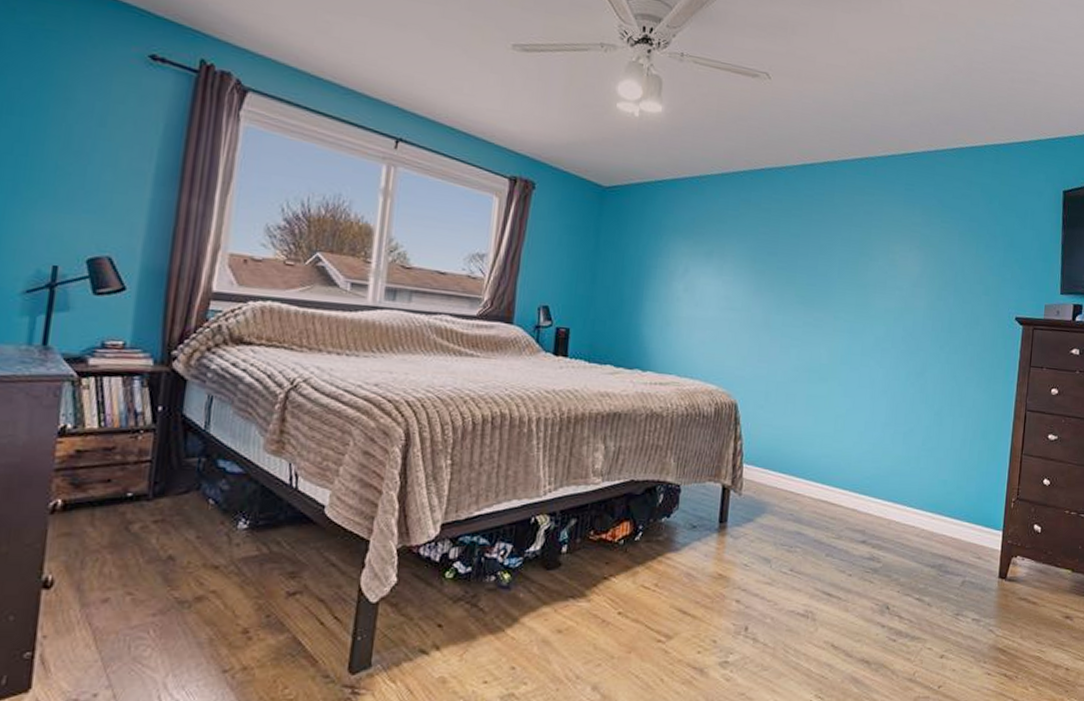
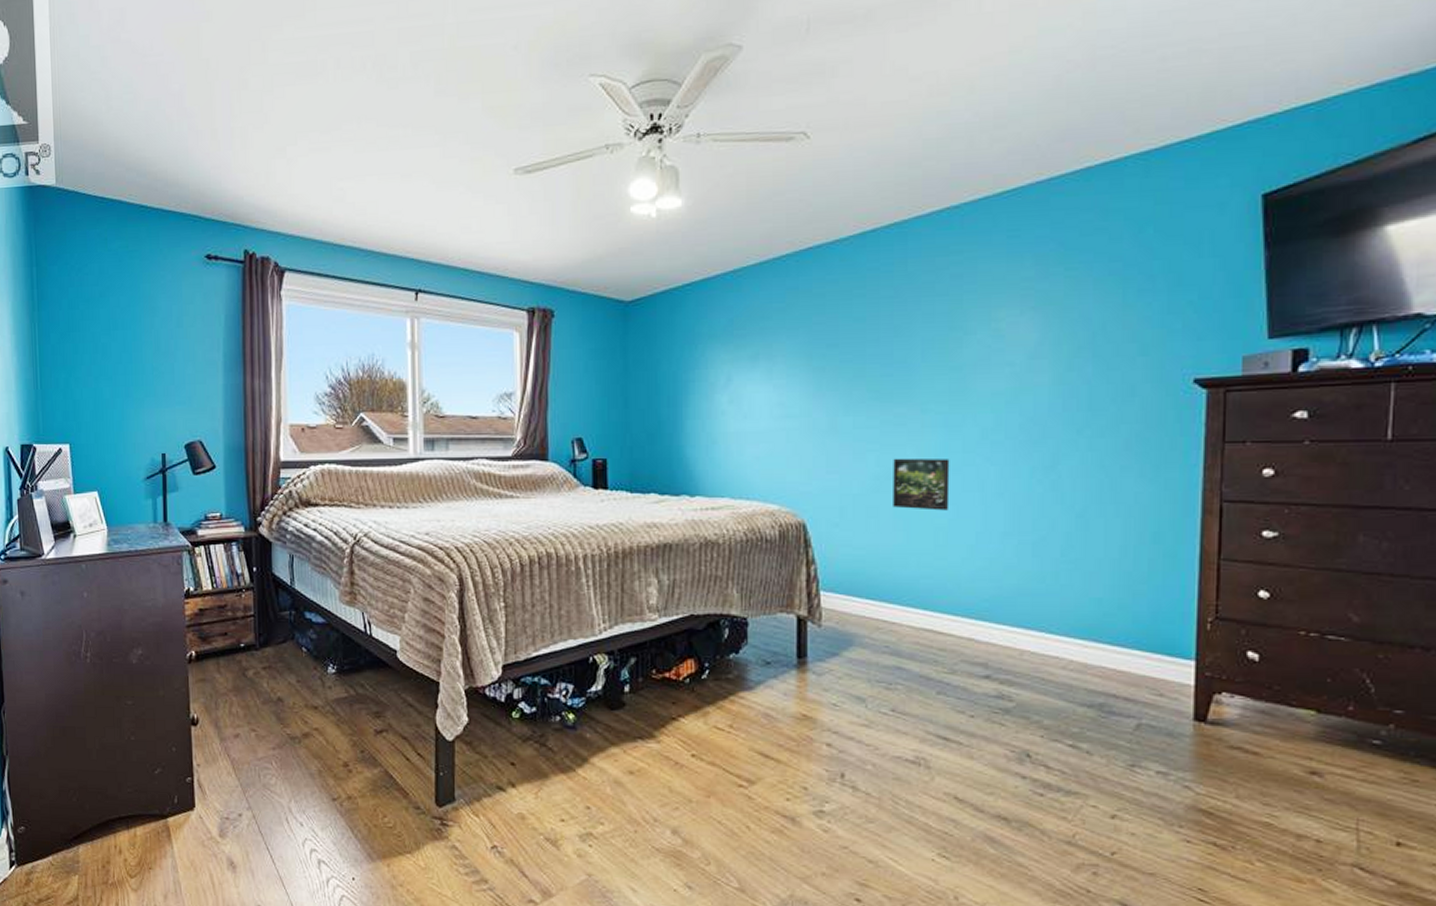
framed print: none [806,354,852,402] -> present [893,458,950,511]

